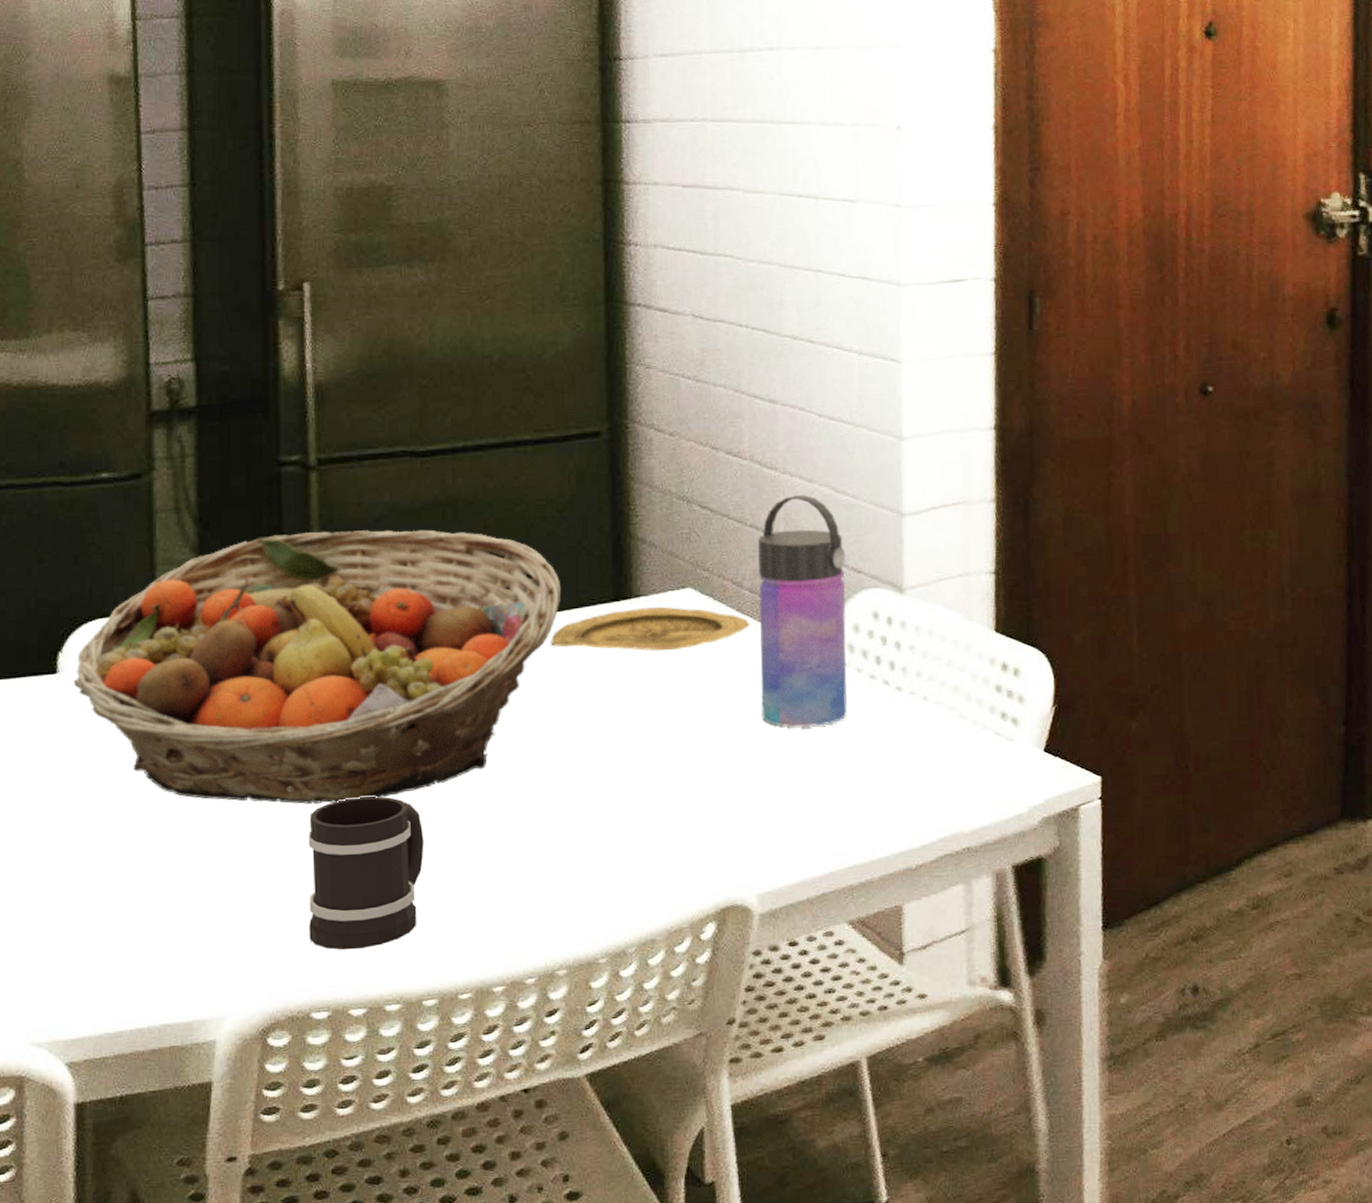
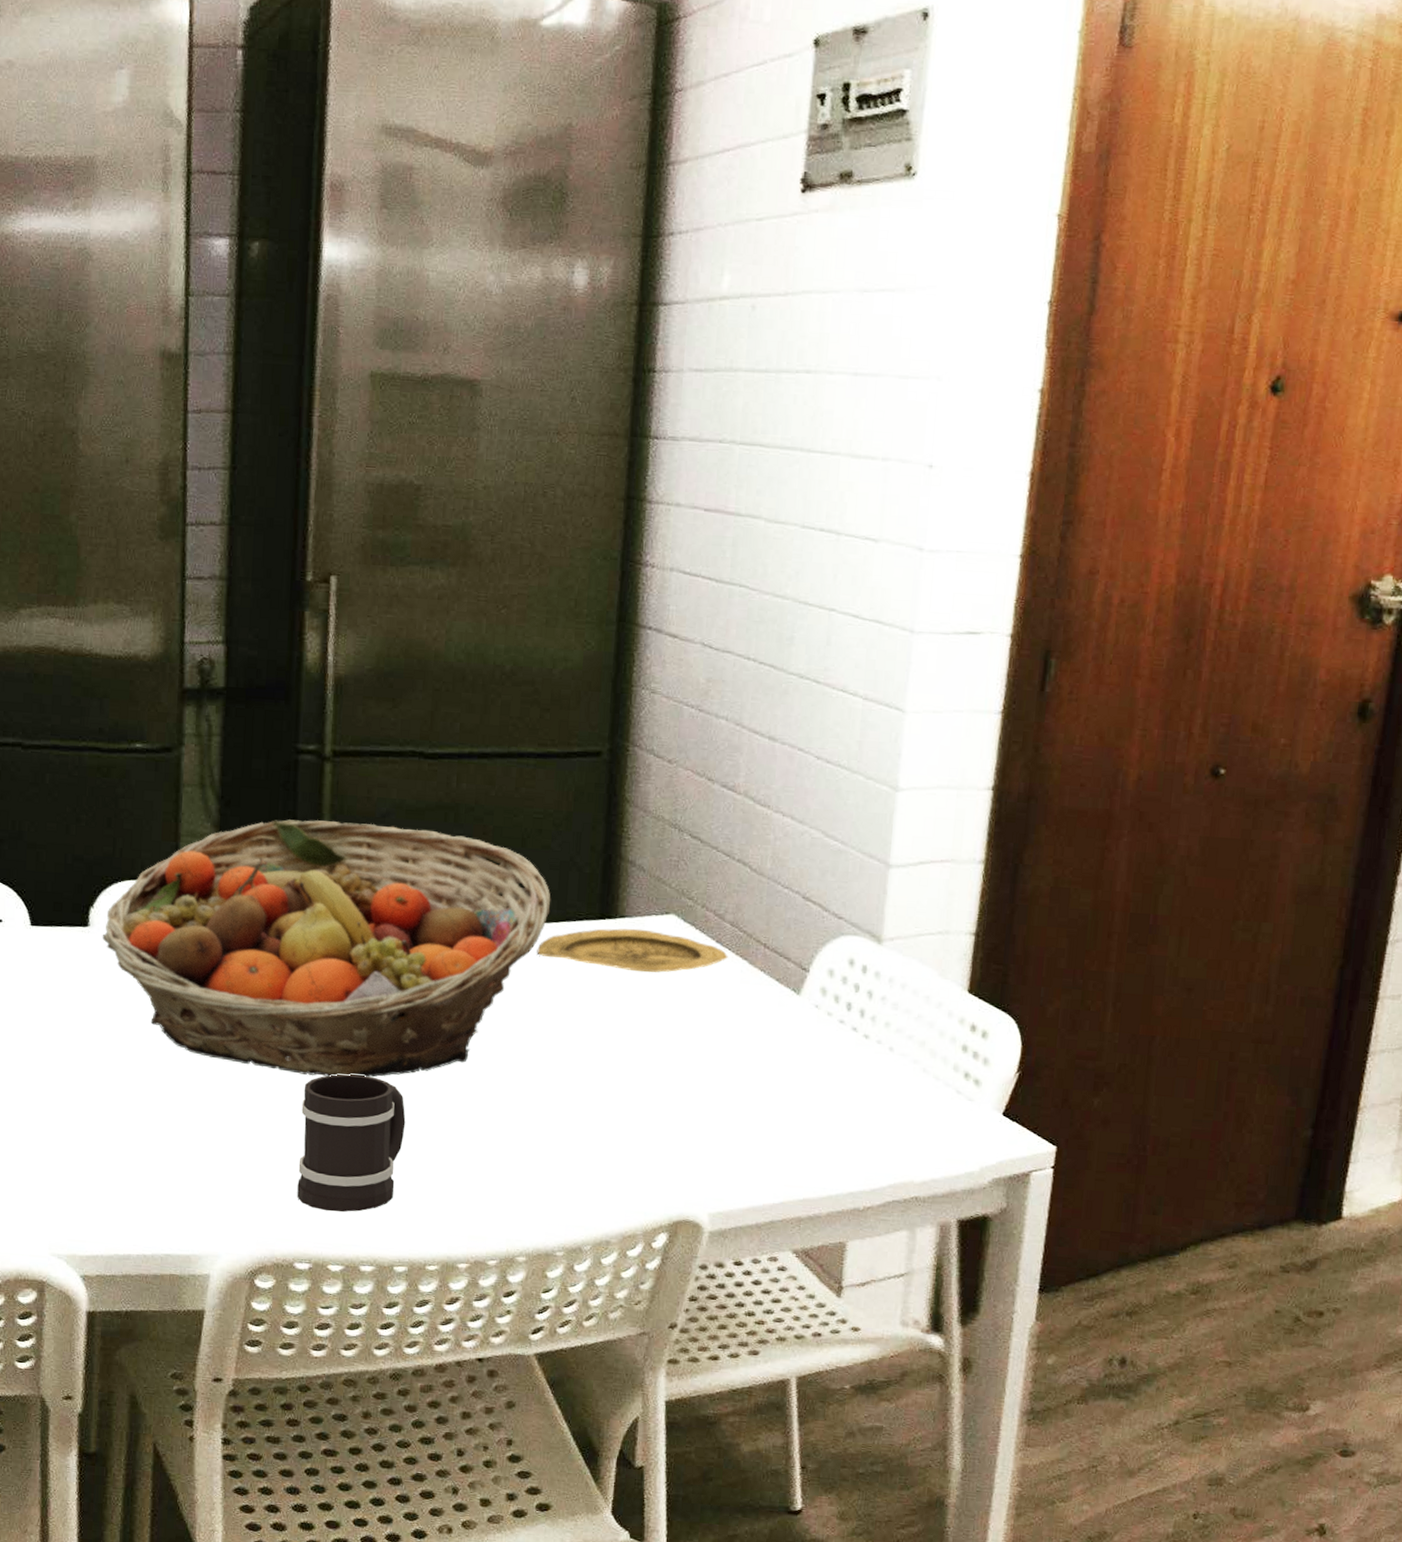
water bottle: present [758,495,848,728] -> none [730,835,829,1063]

